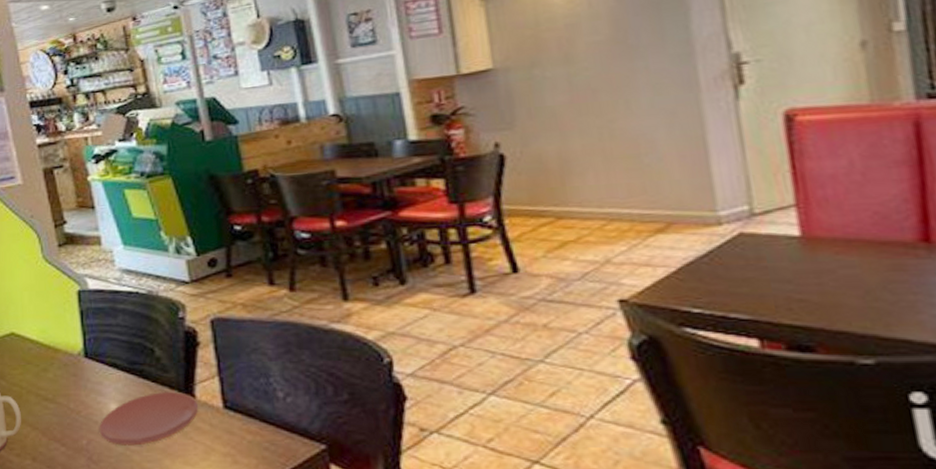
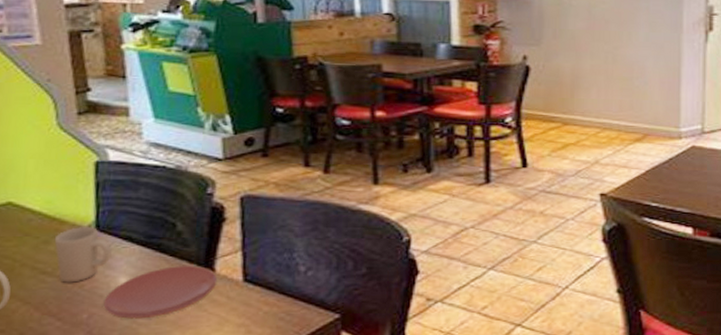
mug: none [51,353,101,409] -> present [54,226,112,283]

